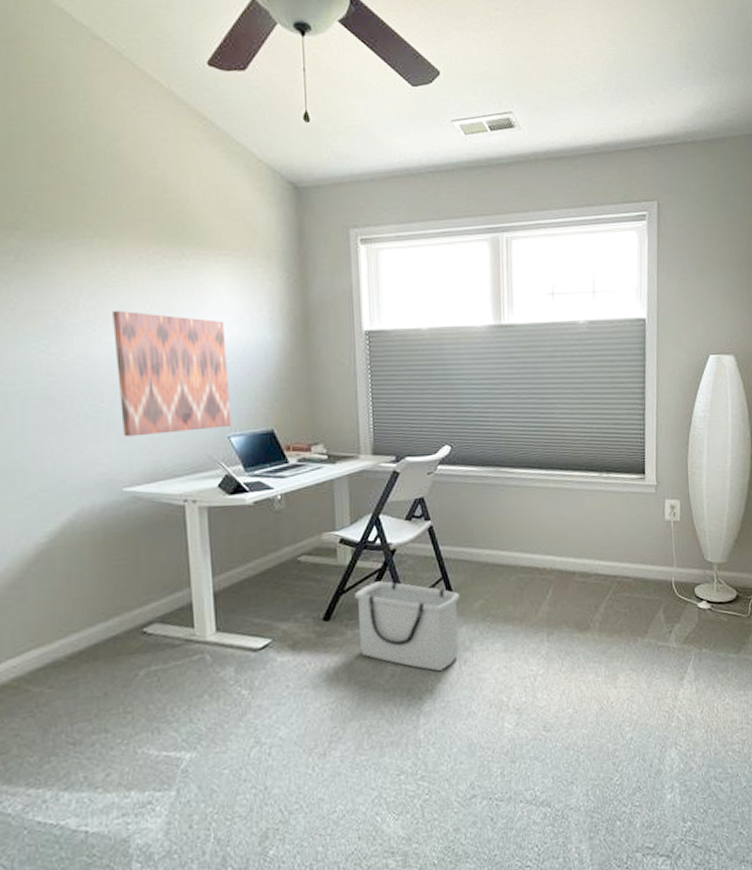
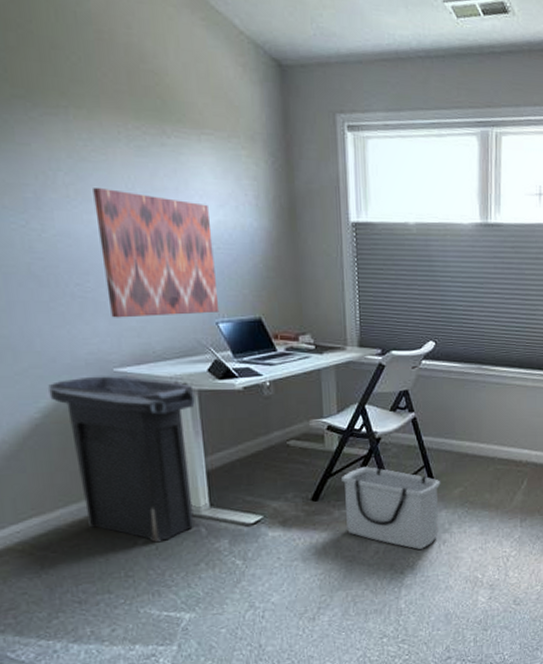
trash can: none [57,495,204,673] -> present [48,376,195,542]

